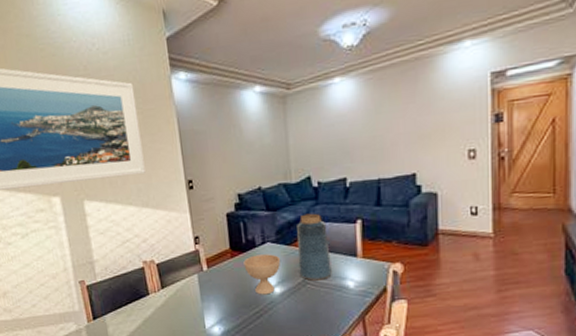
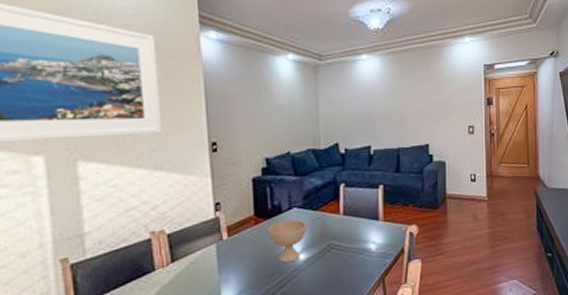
vase: present [297,213,332,281] -> none [323,178,356,245]

